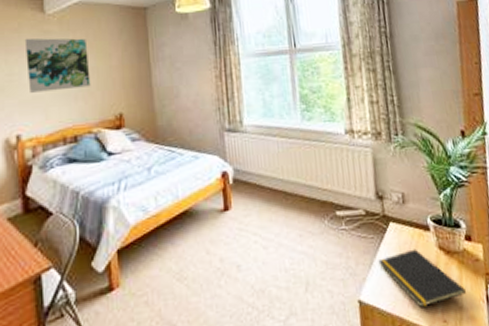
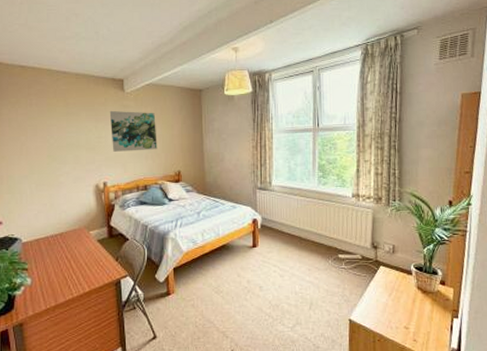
notepad: present [378,248,466,307] -> none [368,287,434,328]

